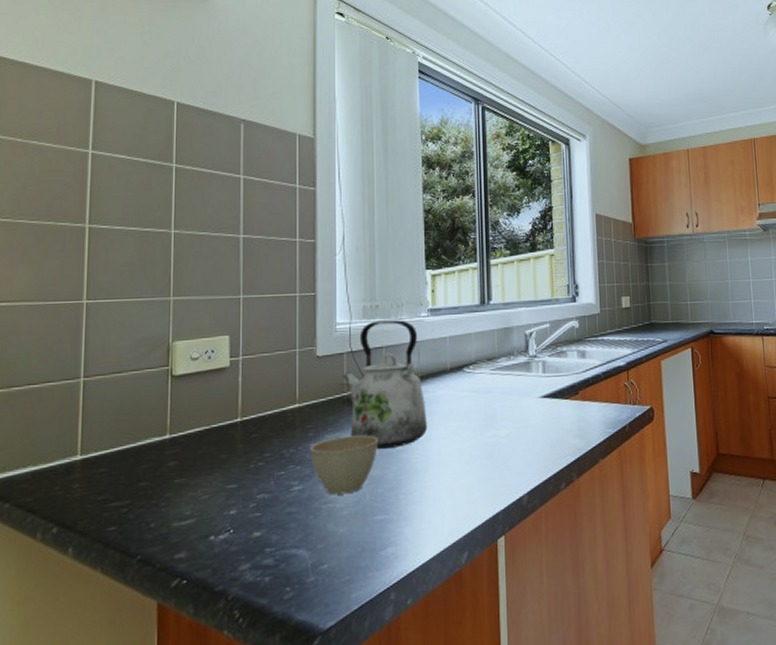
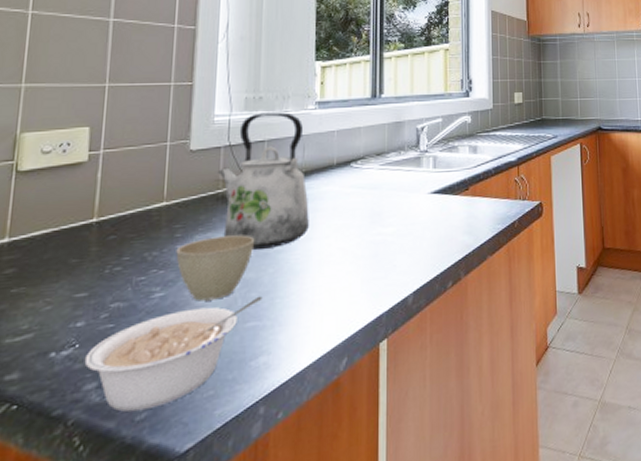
legume: none [238,491,388,591] -> present [84,296,263,412]

